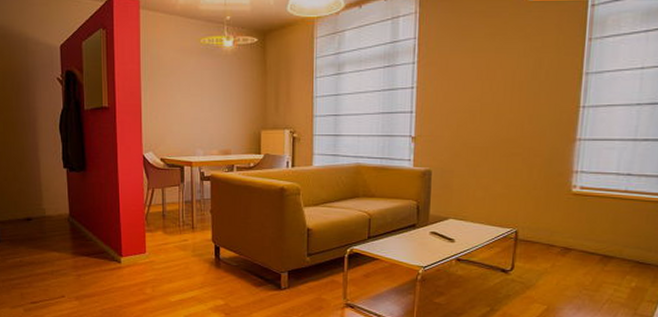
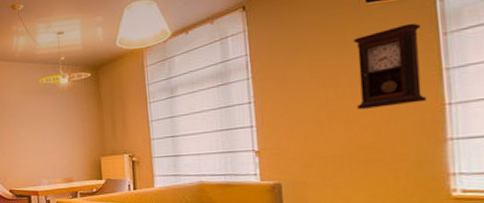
pendulum clock: none [507,25,572,104] -> present [353,23,428,109]

